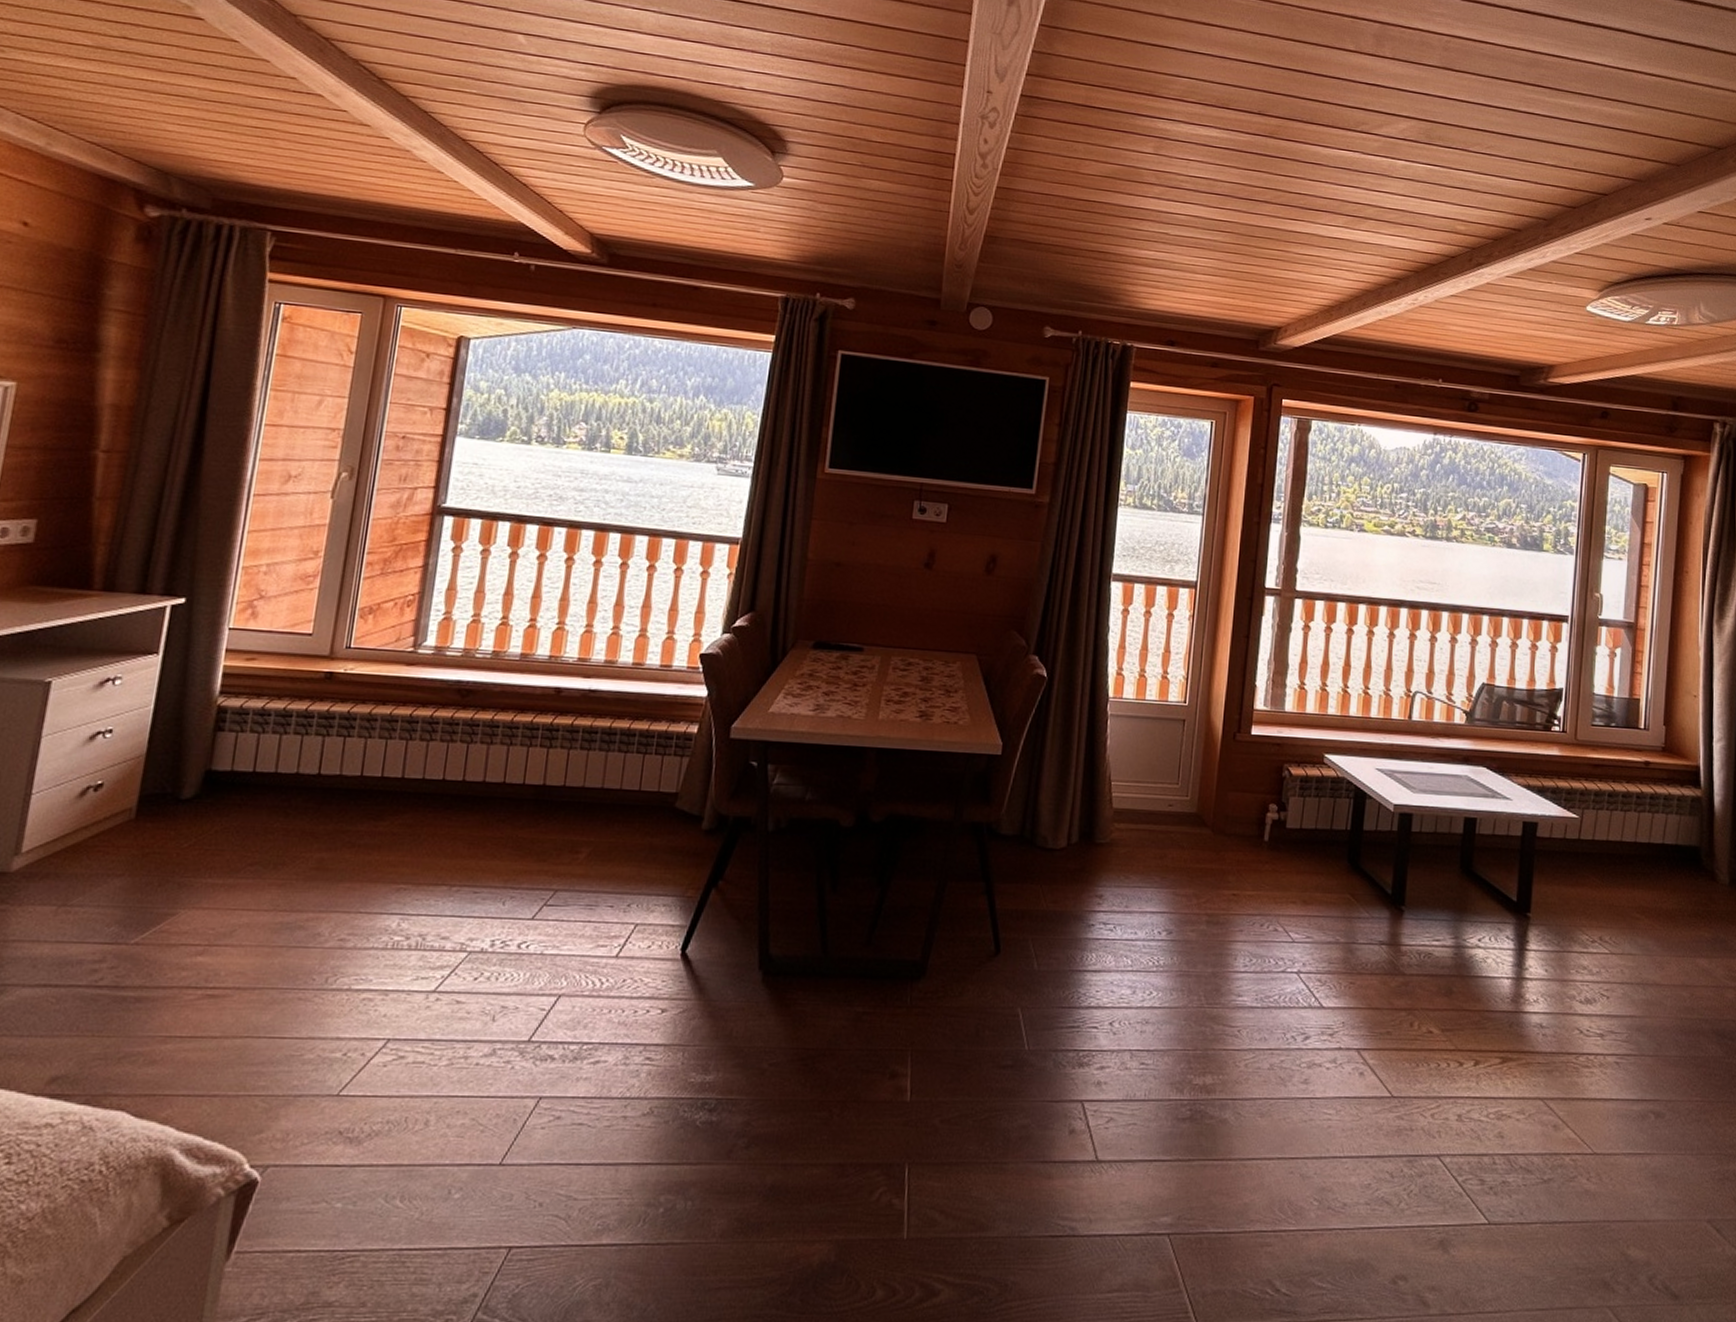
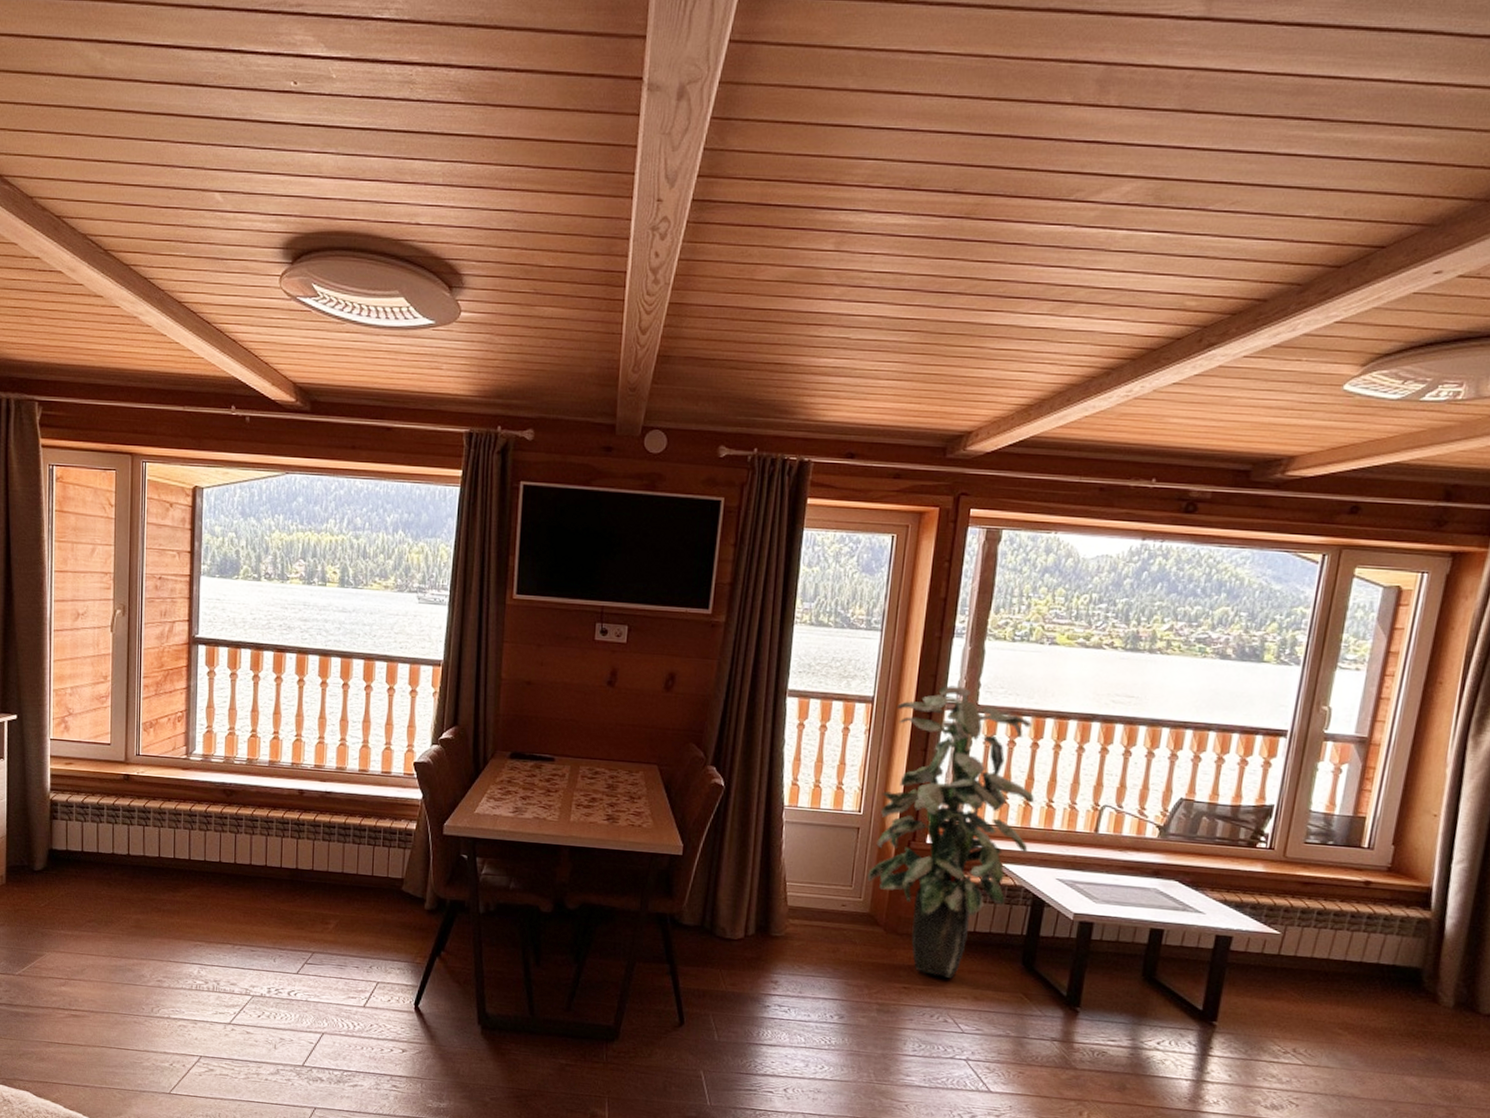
indoor plant: none [1193,571,1353,881] -> present [866,685,1035,978]

